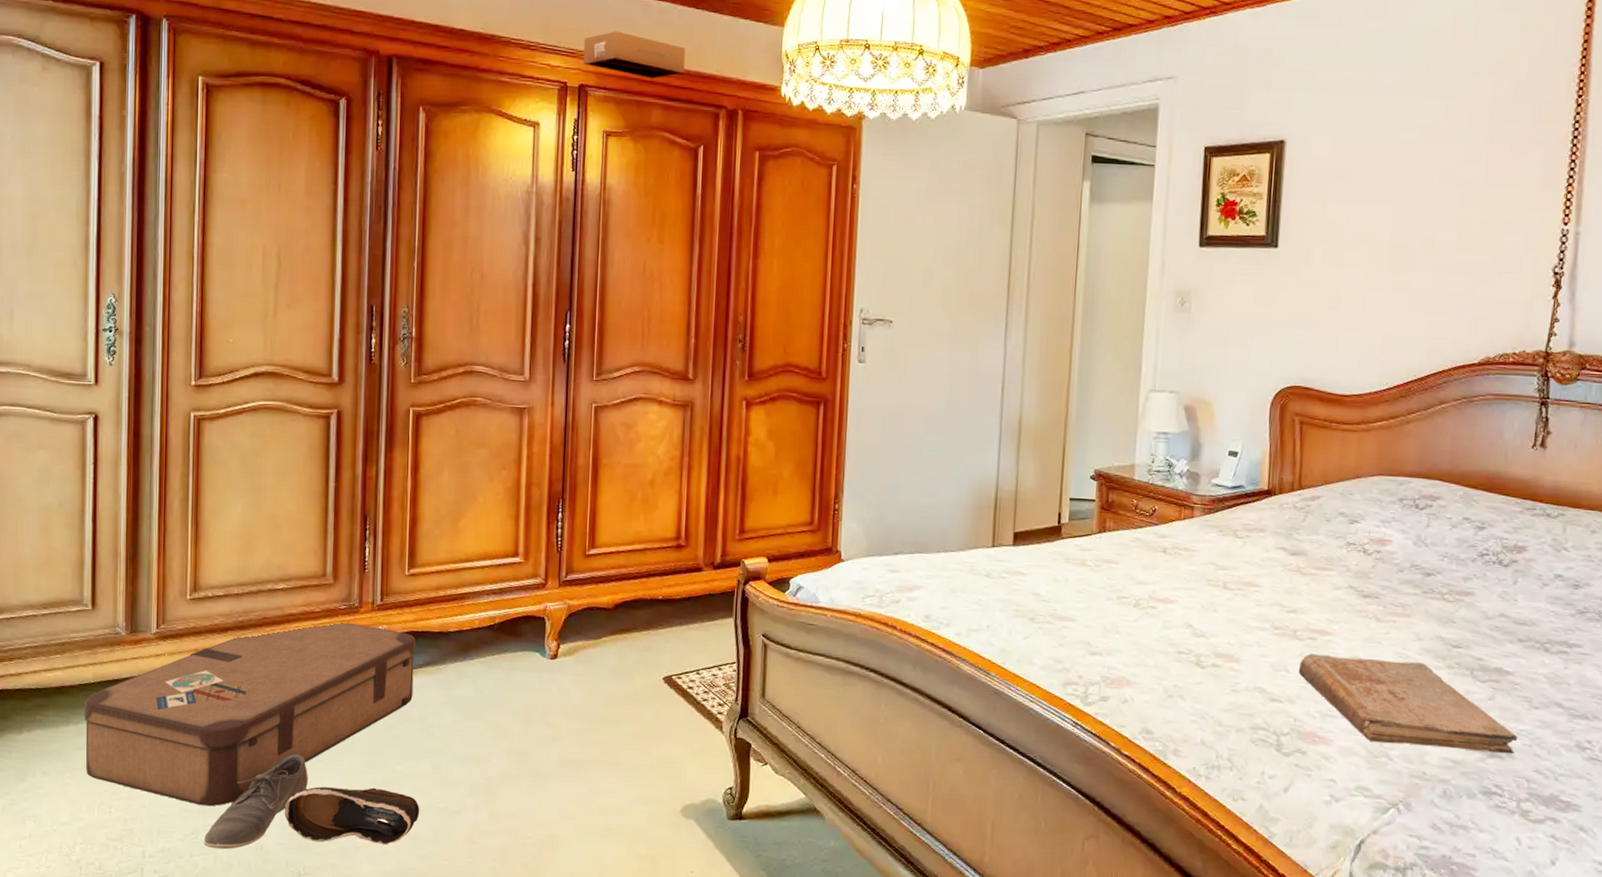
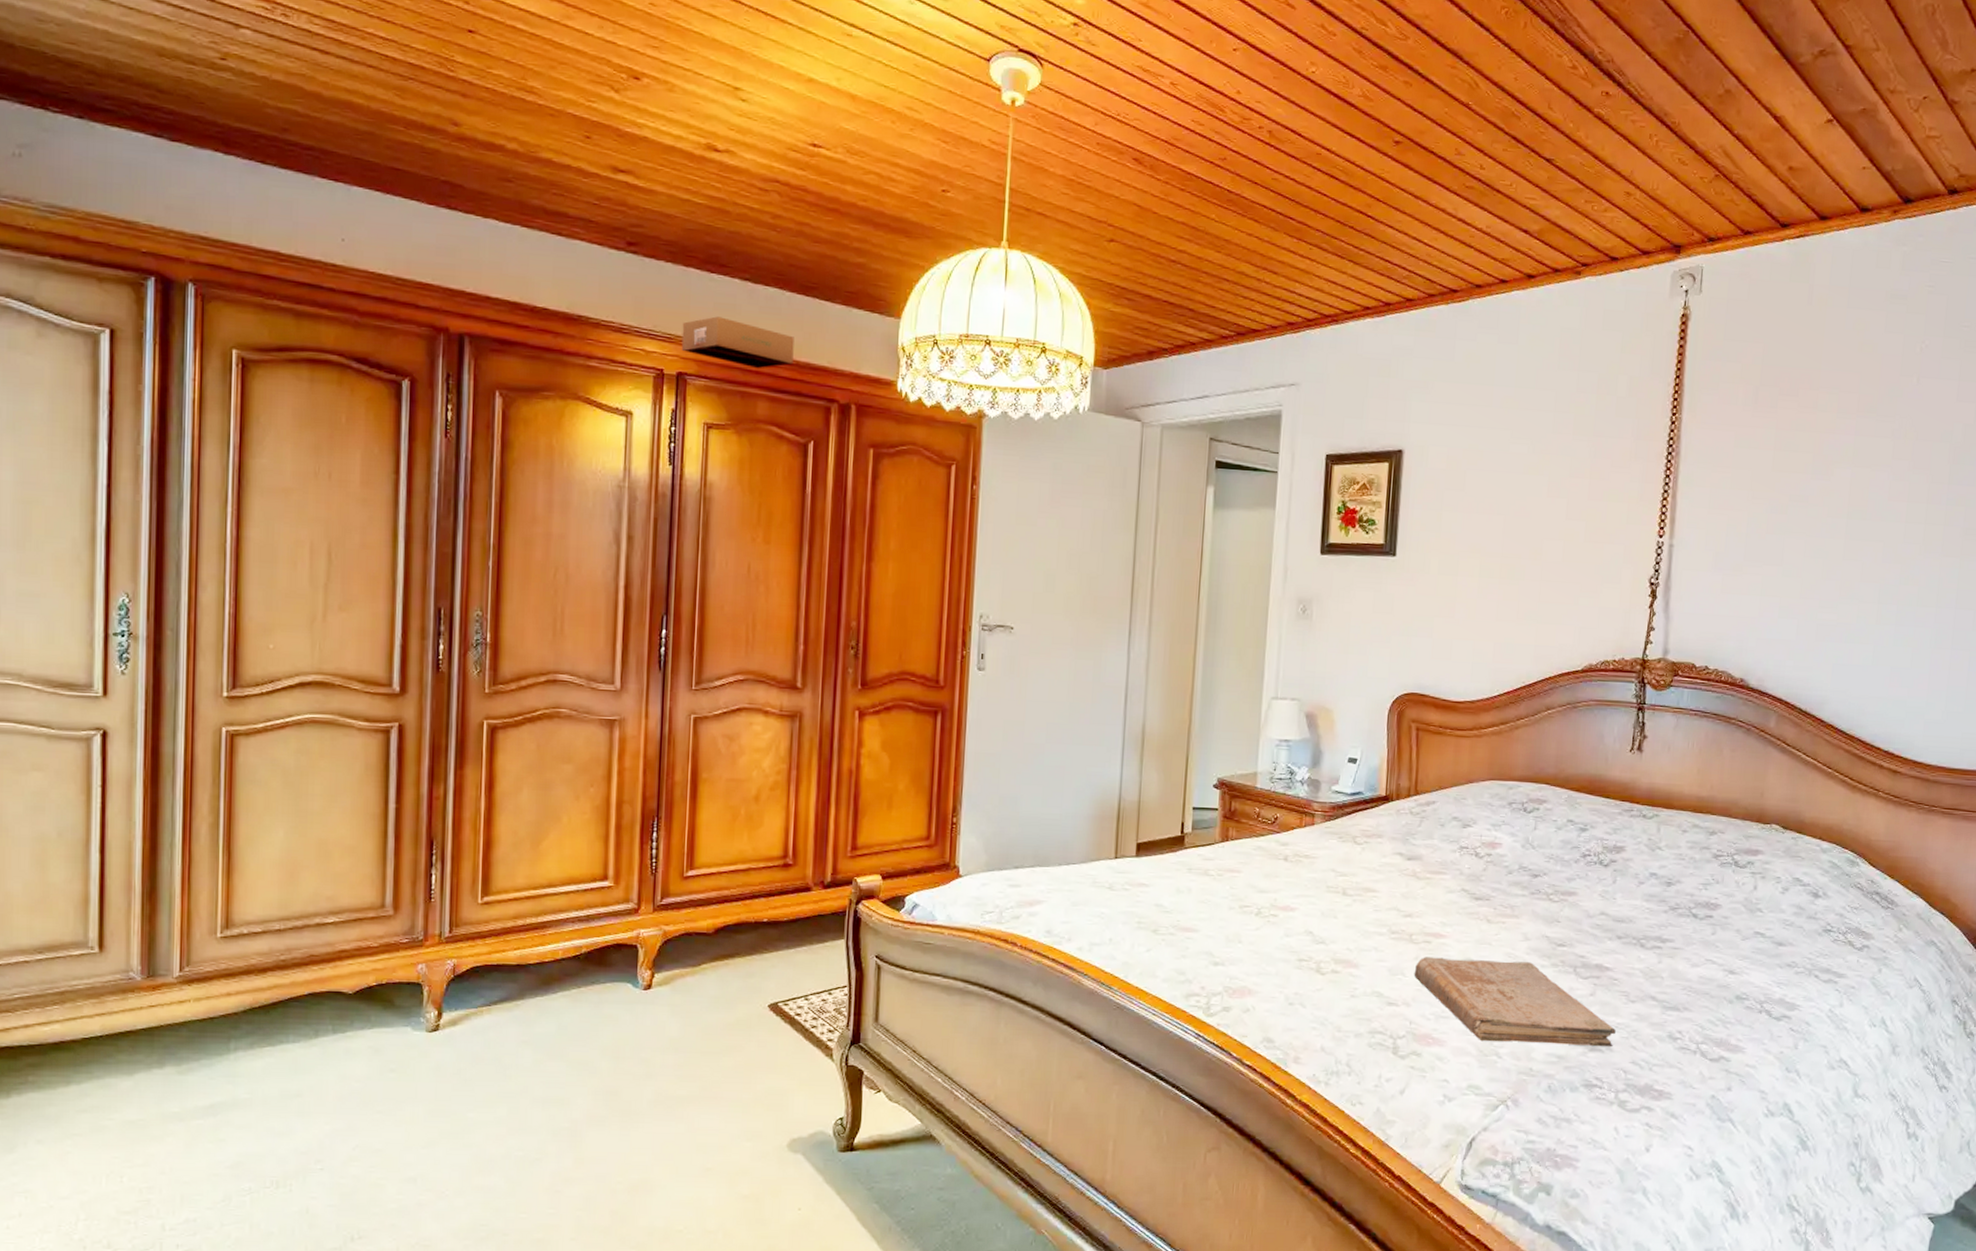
suitcase: present [84,620,416,807] -> none [88,956,490,1169]
shoe: present [203,754,308,850] -> none [236,1106,363,1217]
shoe: present [284,787,420,845] -> none [334,1138,495,1202]

